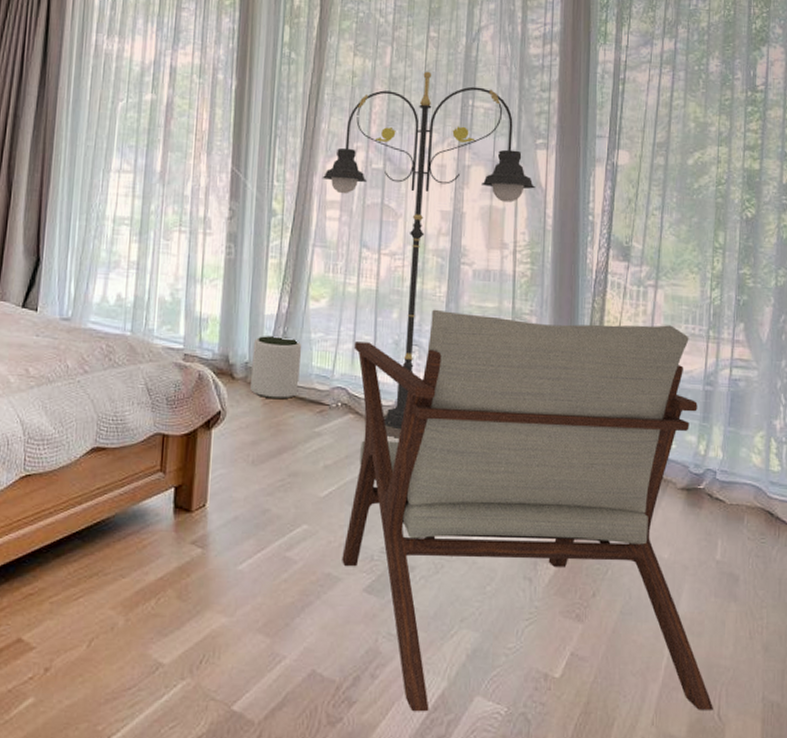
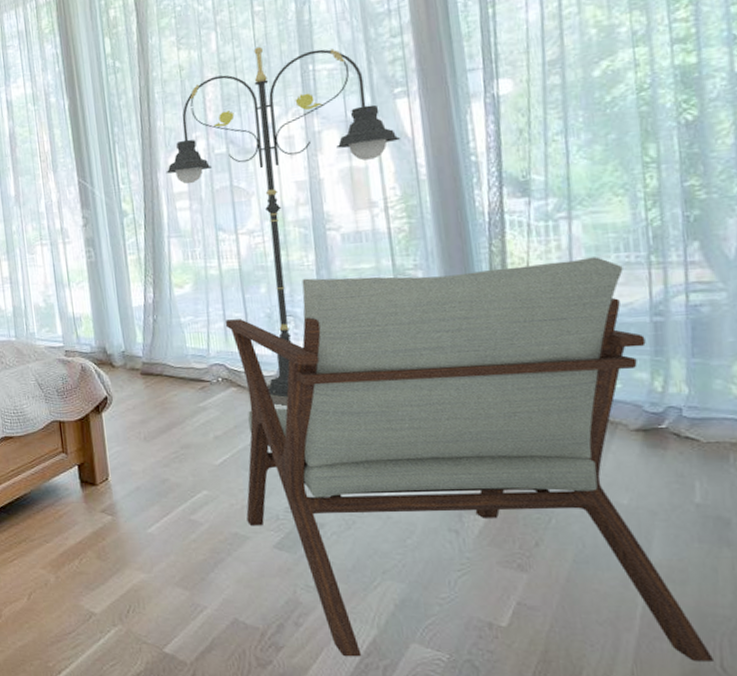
plant pot: present [250,336,302,400] -> none [126,324,177,382]

